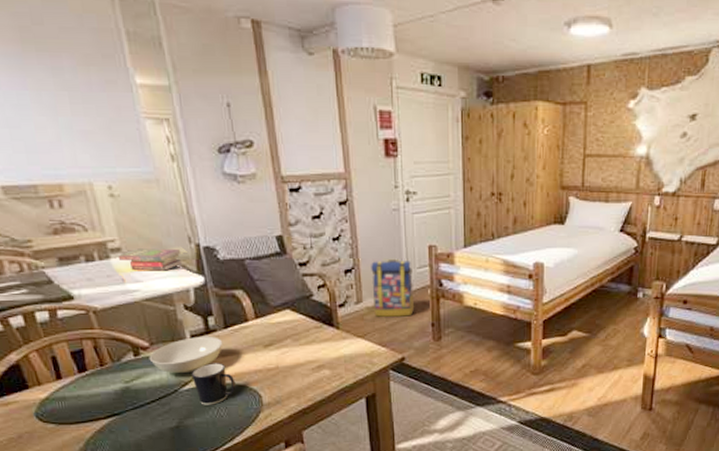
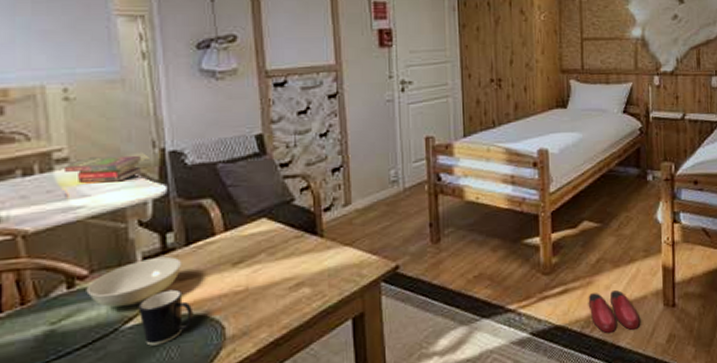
backpack: present [371,260,415,318] -> none [362,154,411,221]
slippers: none [572,393,618,428] -> present [588,290,640,334]

